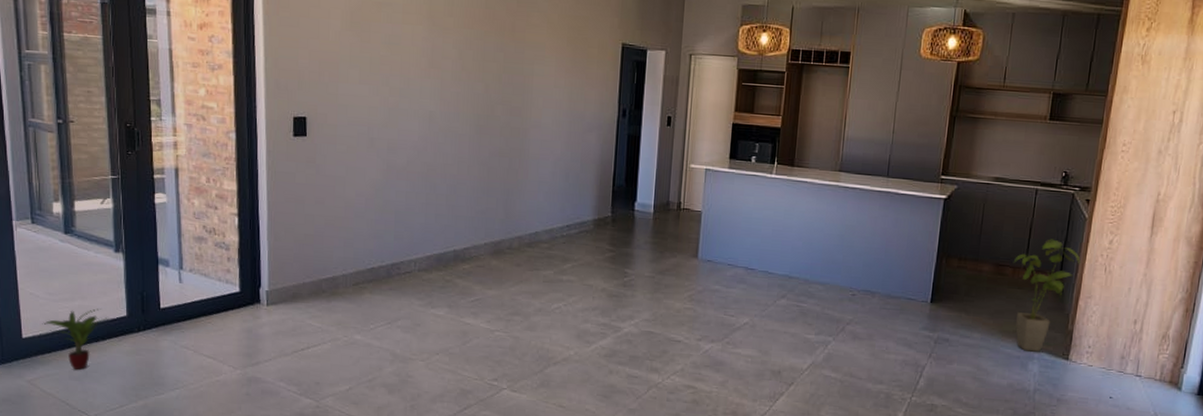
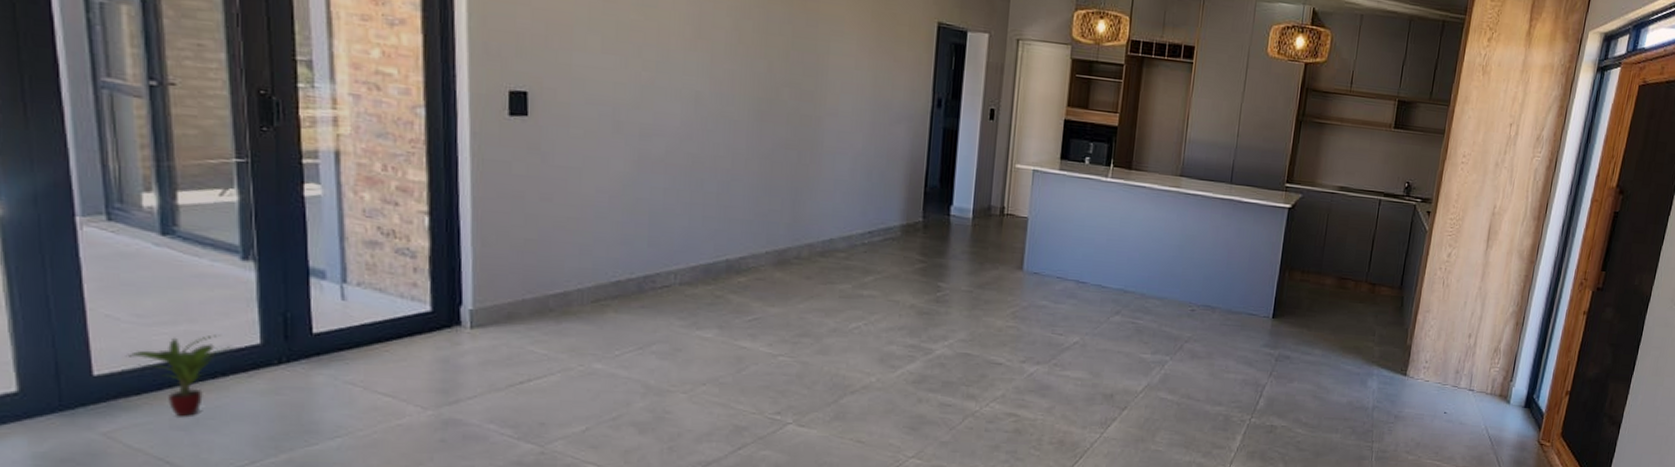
house plant: present [1013,239,1081,352] -> none [1355,251,1421,368]

